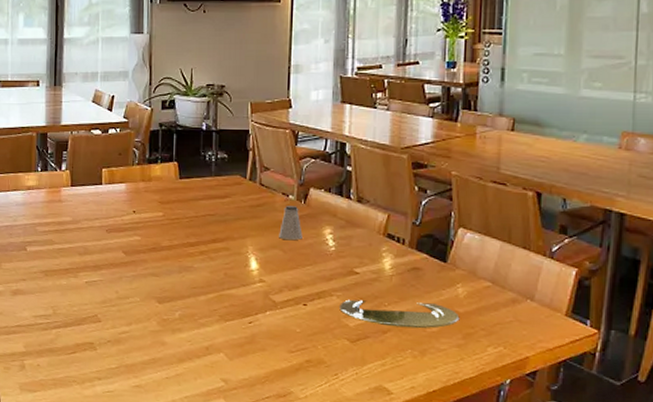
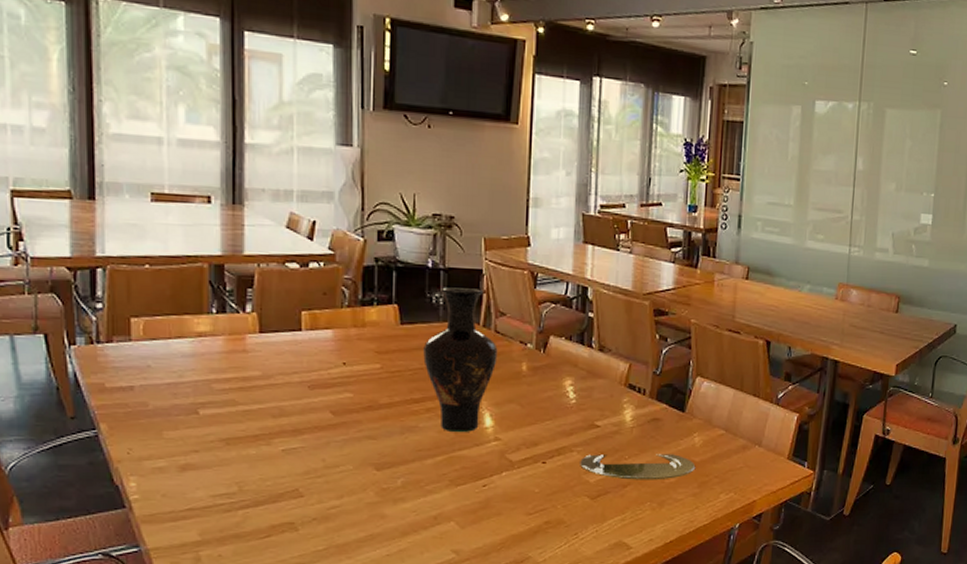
vase: none [198,146,262,274] -> present [423,287,498,433]
saltshaker: present [279,206,303,240] -> none [516,355,542,393]

